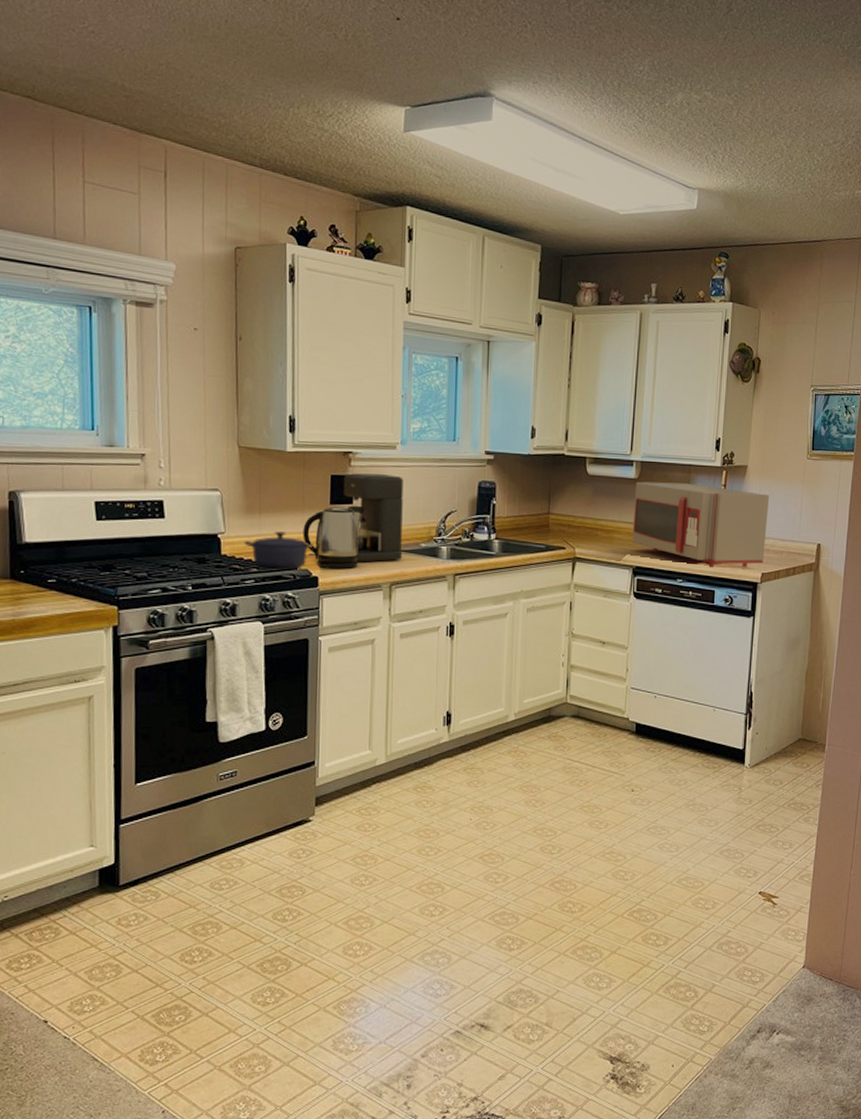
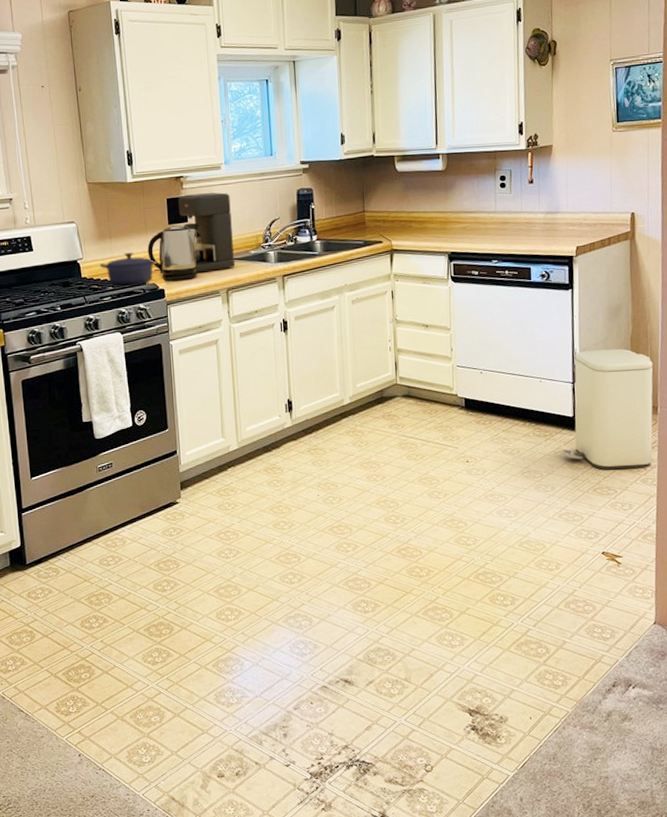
microwave: present [632,481,770,568] -> none [443,168,578,247]
pedal bin: none [729,682,825,807] -> present [562,348,653,470]

